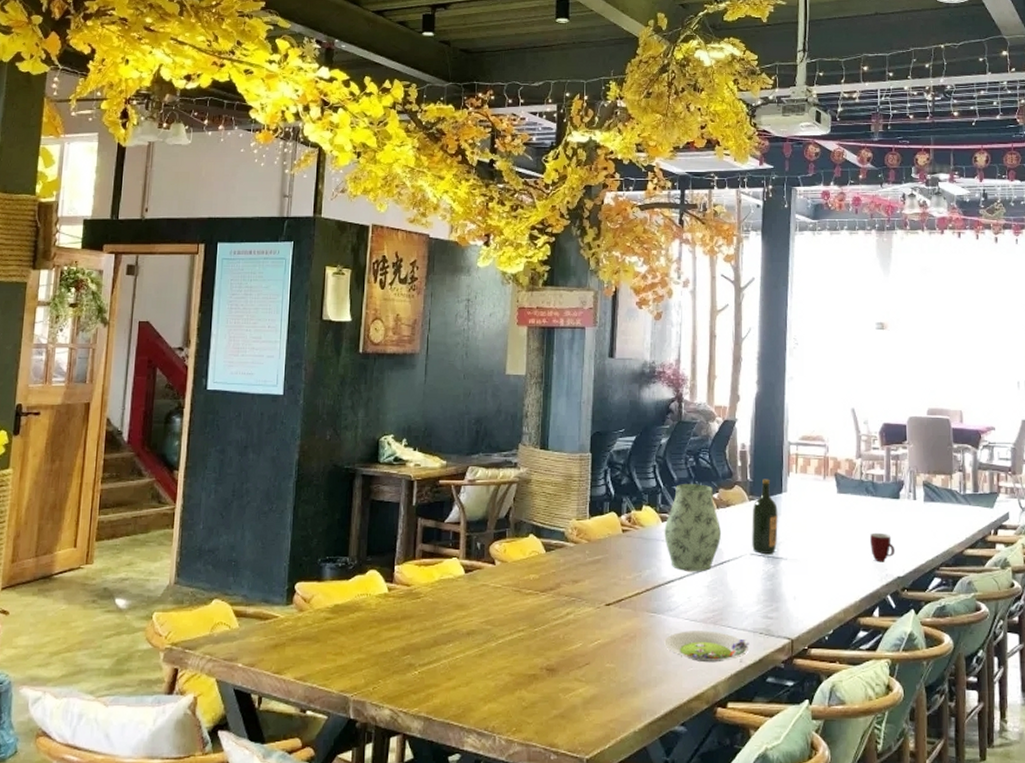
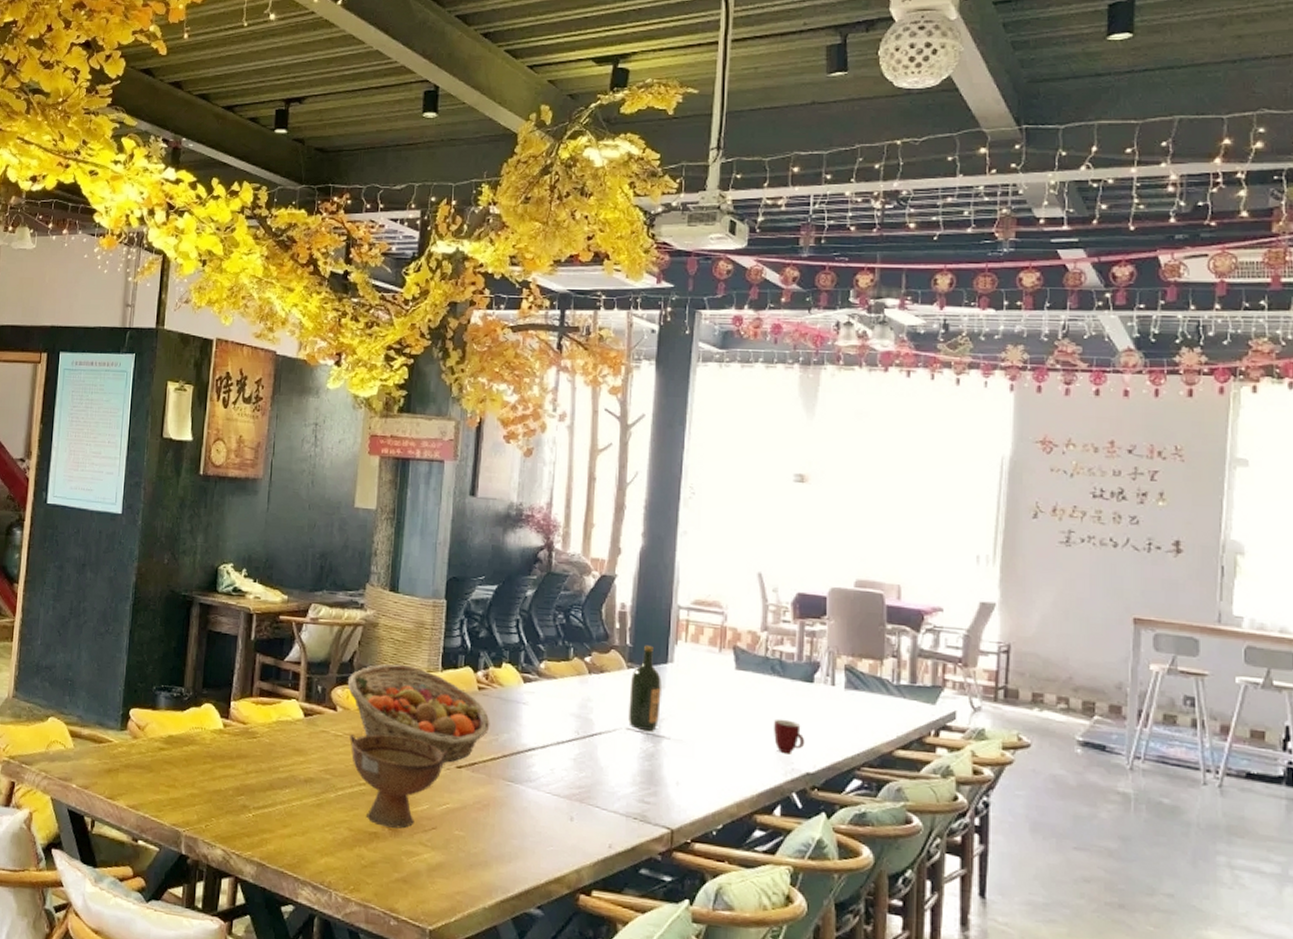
fruit basket: none [504,515,634,602] -> present [347,664,490,763]
bowl: none [508,582,598,668] -> present [350,734,449,829]
vase: present [664,484,722,571] -> none [526,642,593,742]
salad plate: present [664,631,749,663] -> none [521,805,621,845]

